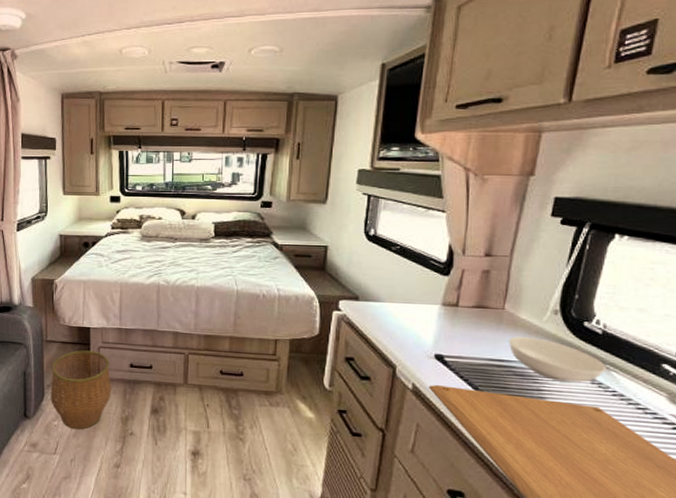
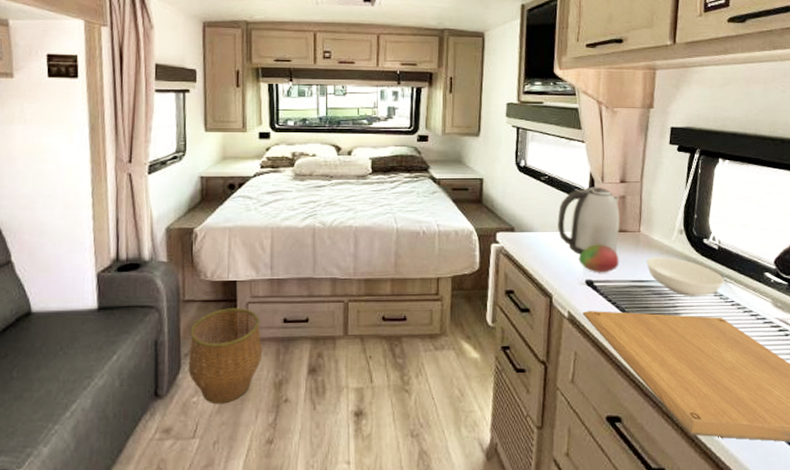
kettle: none [407,259,482,329] -> present [557,186,620,255]
fruit: none [428,319,476,349] -> present [578,244,619,273]

